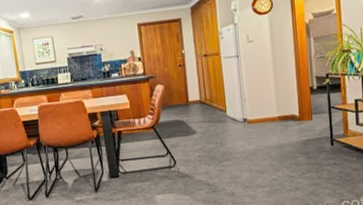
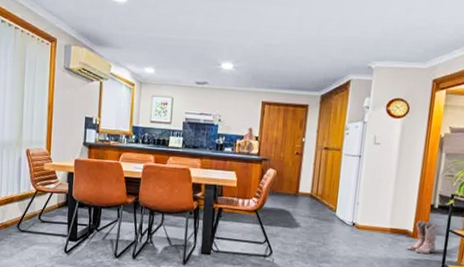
boots: none [296,103,323,134] -> present [407,220,439,255]

